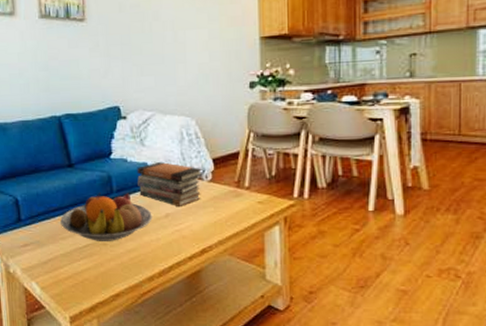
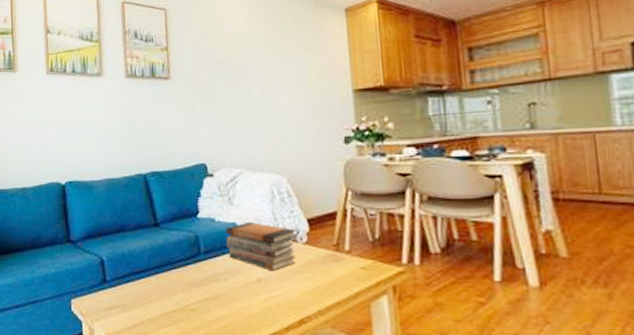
fruit bowl: present [60,192,152,241] -> none [146,253,243,307]

